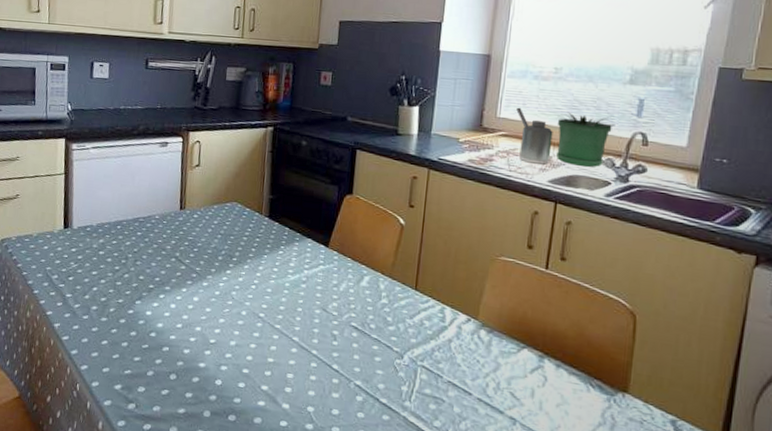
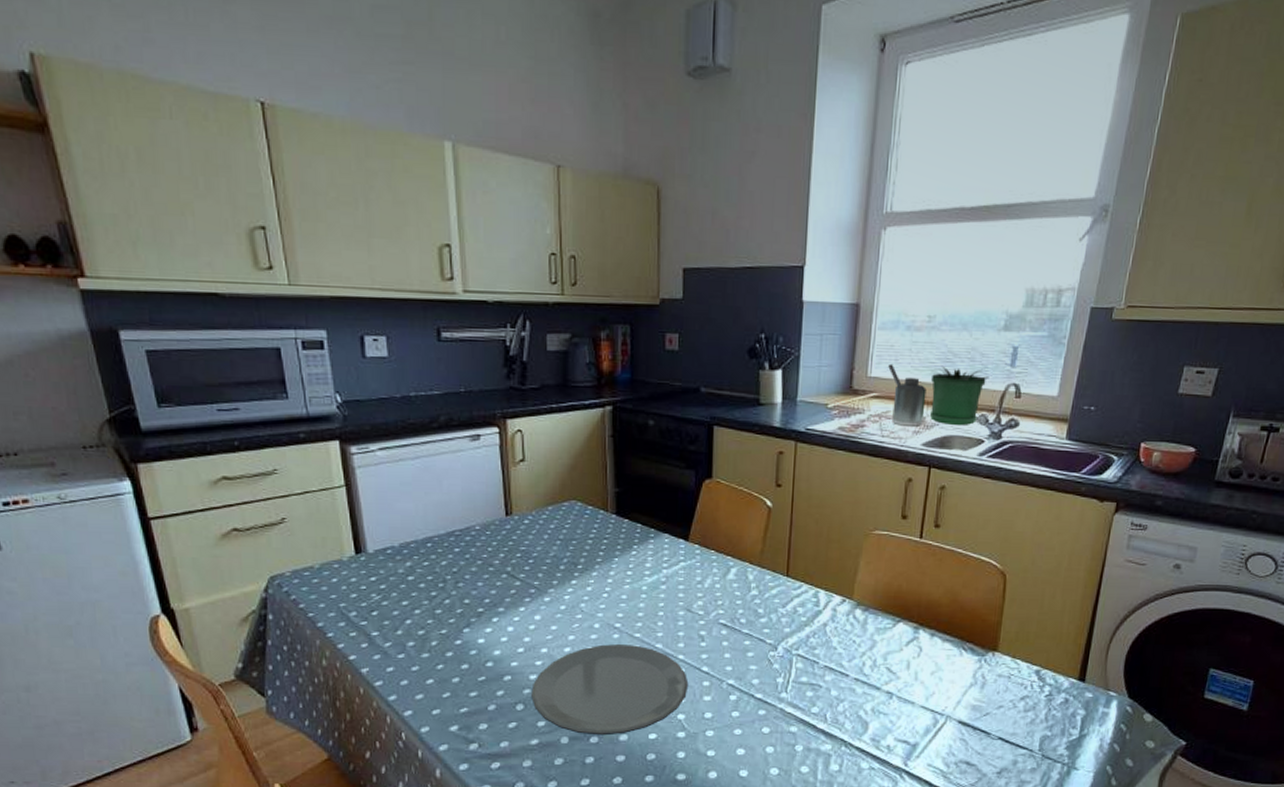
plate: none [183,330,320,417] -> present [531,644,689,736]

